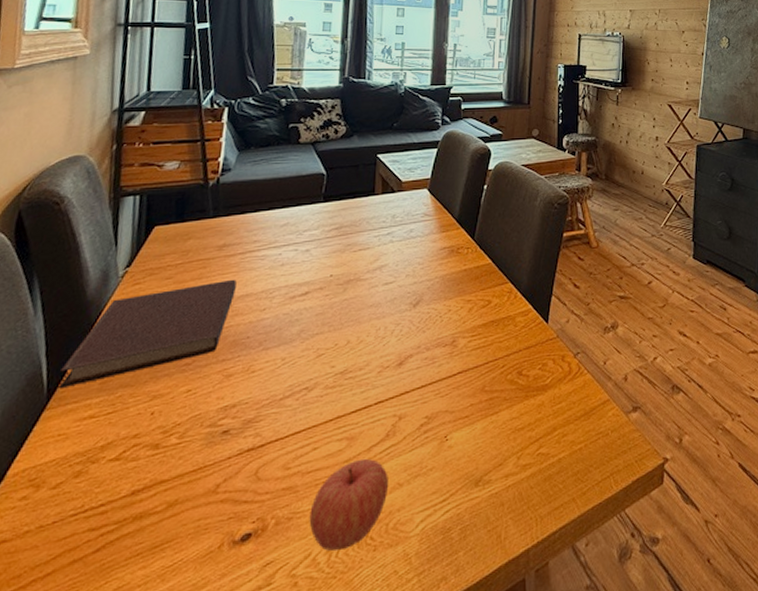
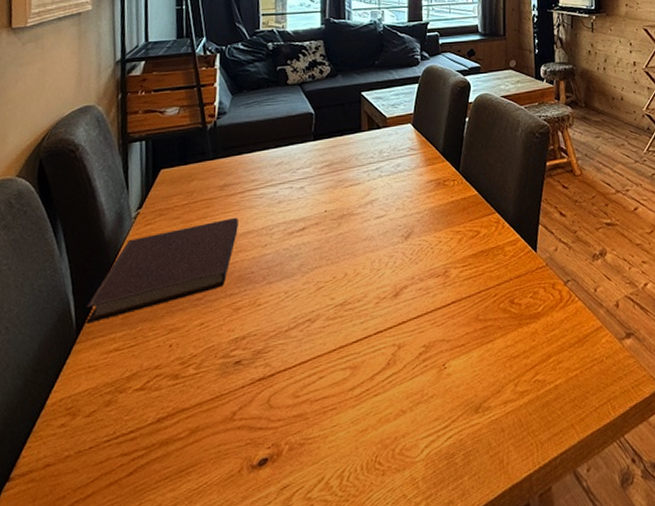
apple: present [309,458,388,552] -> none [320,386,392,476]

